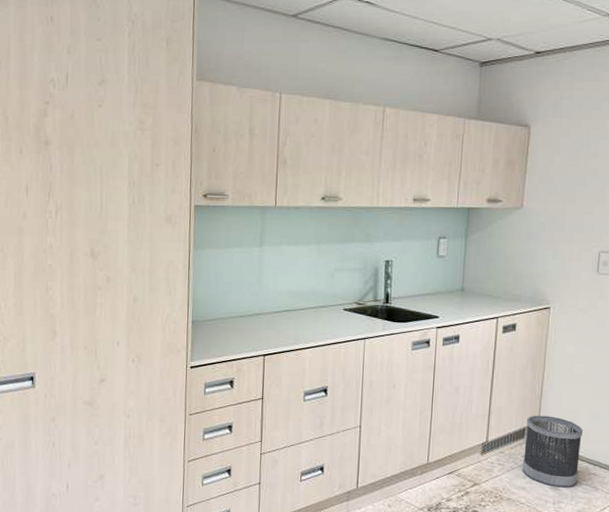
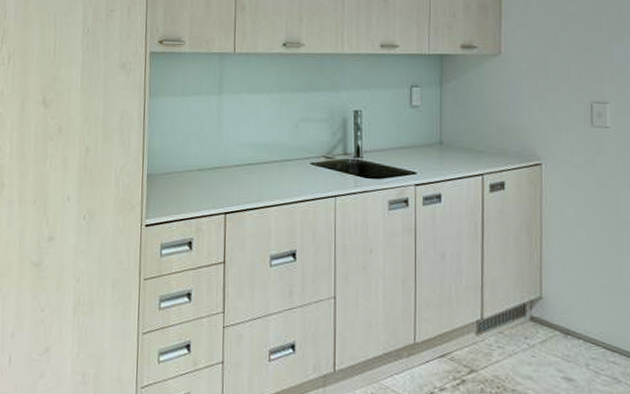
wastebasket: present [522,415,583,488] -> none [526,288,595,379]

